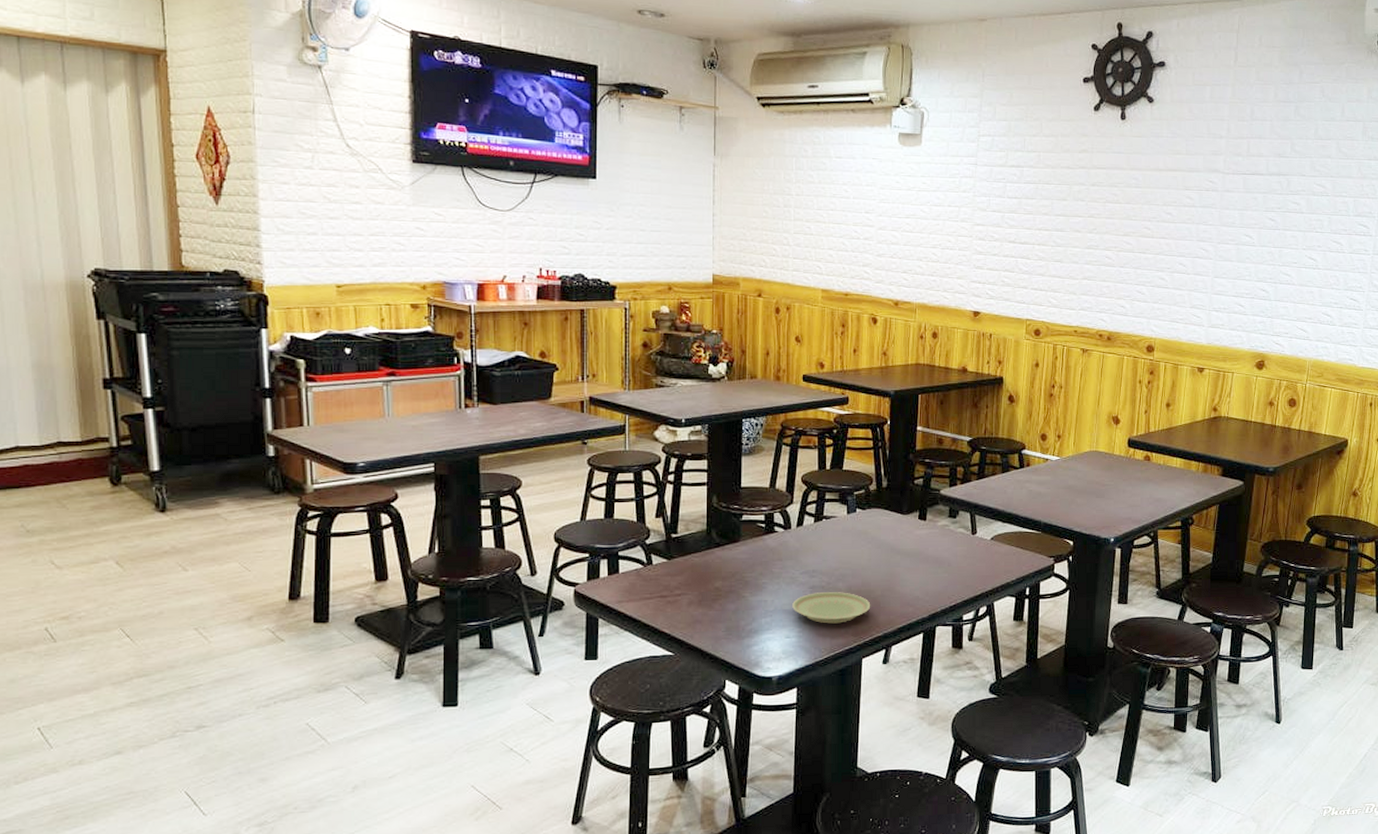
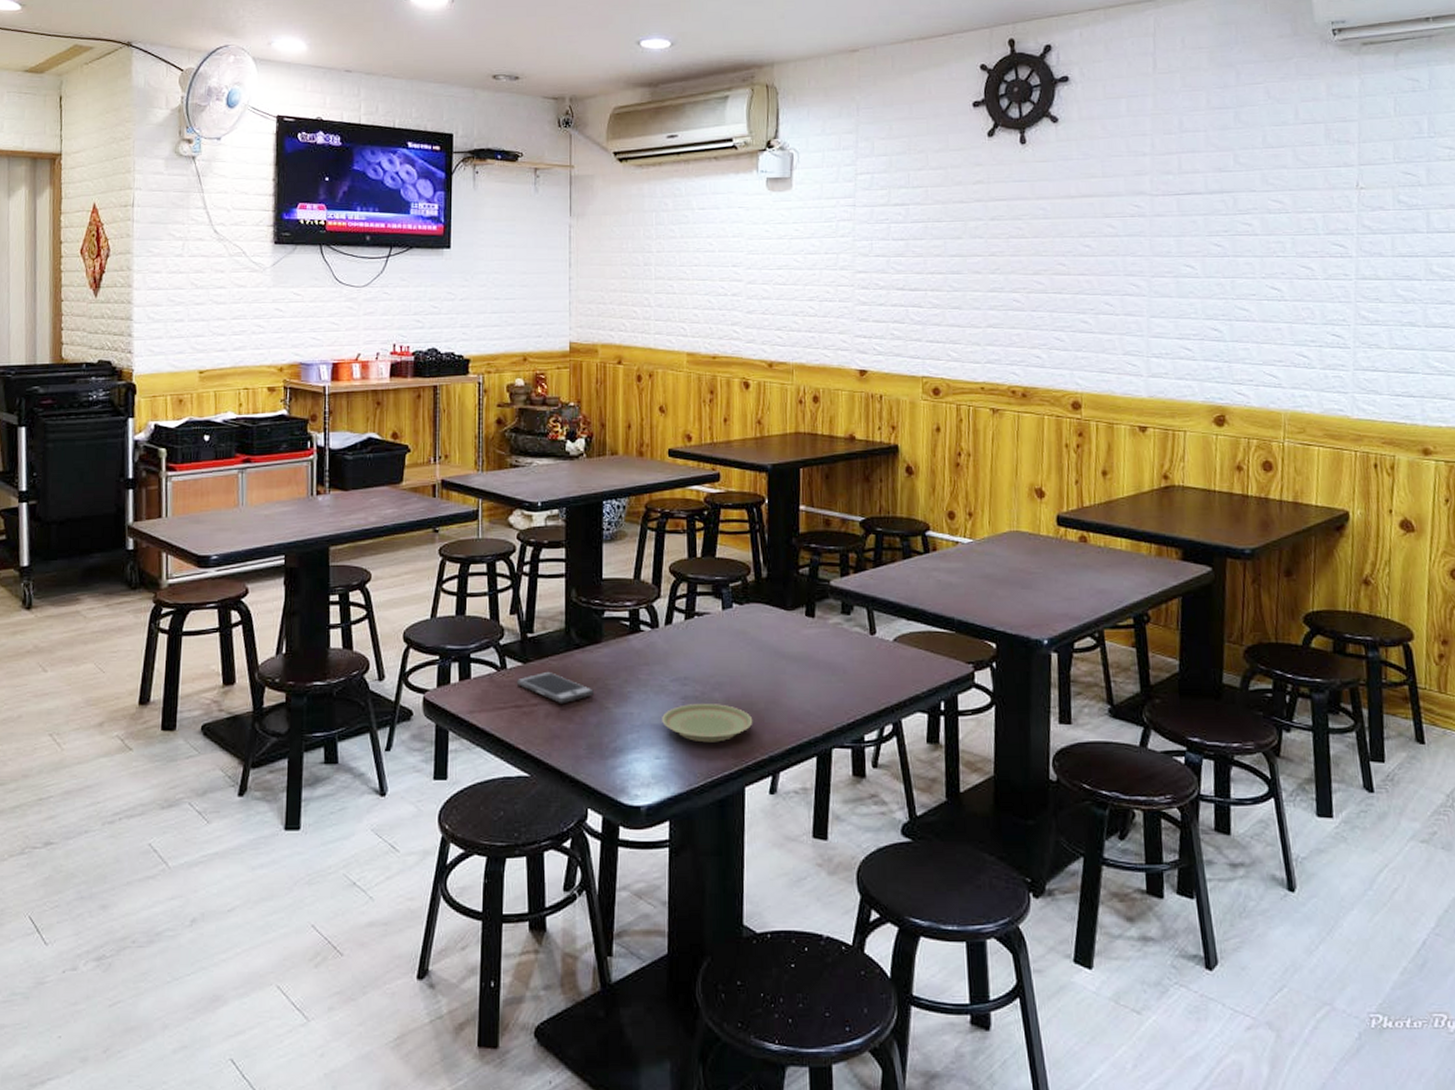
smartphone: none [661,567,733,594] -> present [516,672,595,704]

